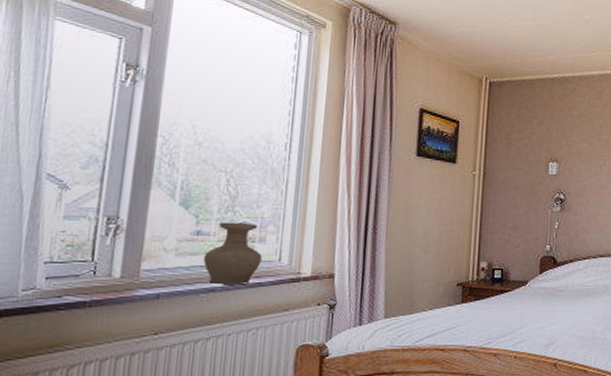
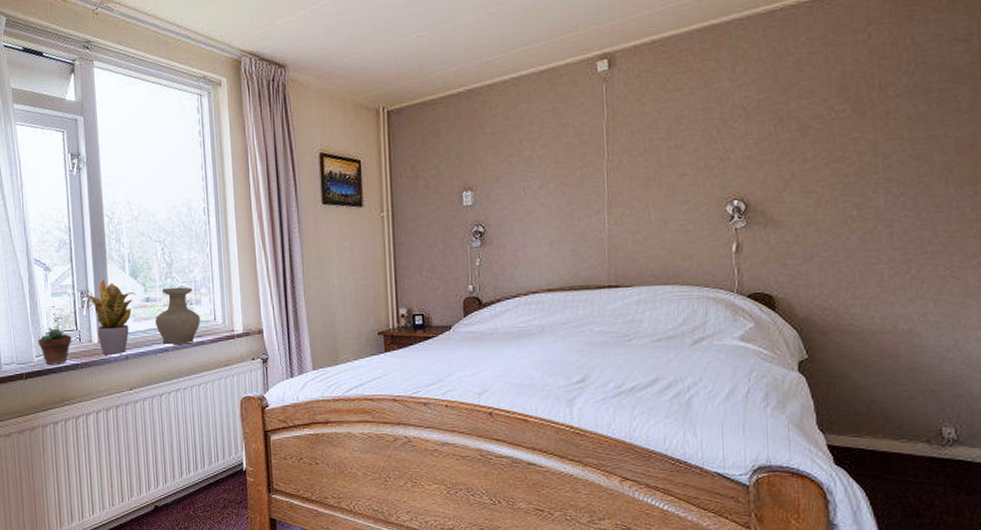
succulent plant: none [29,243,84,301] -> present [38,316,72,365]
potted plant: none [114,206,185,294] -> present [86,280,136,356]

